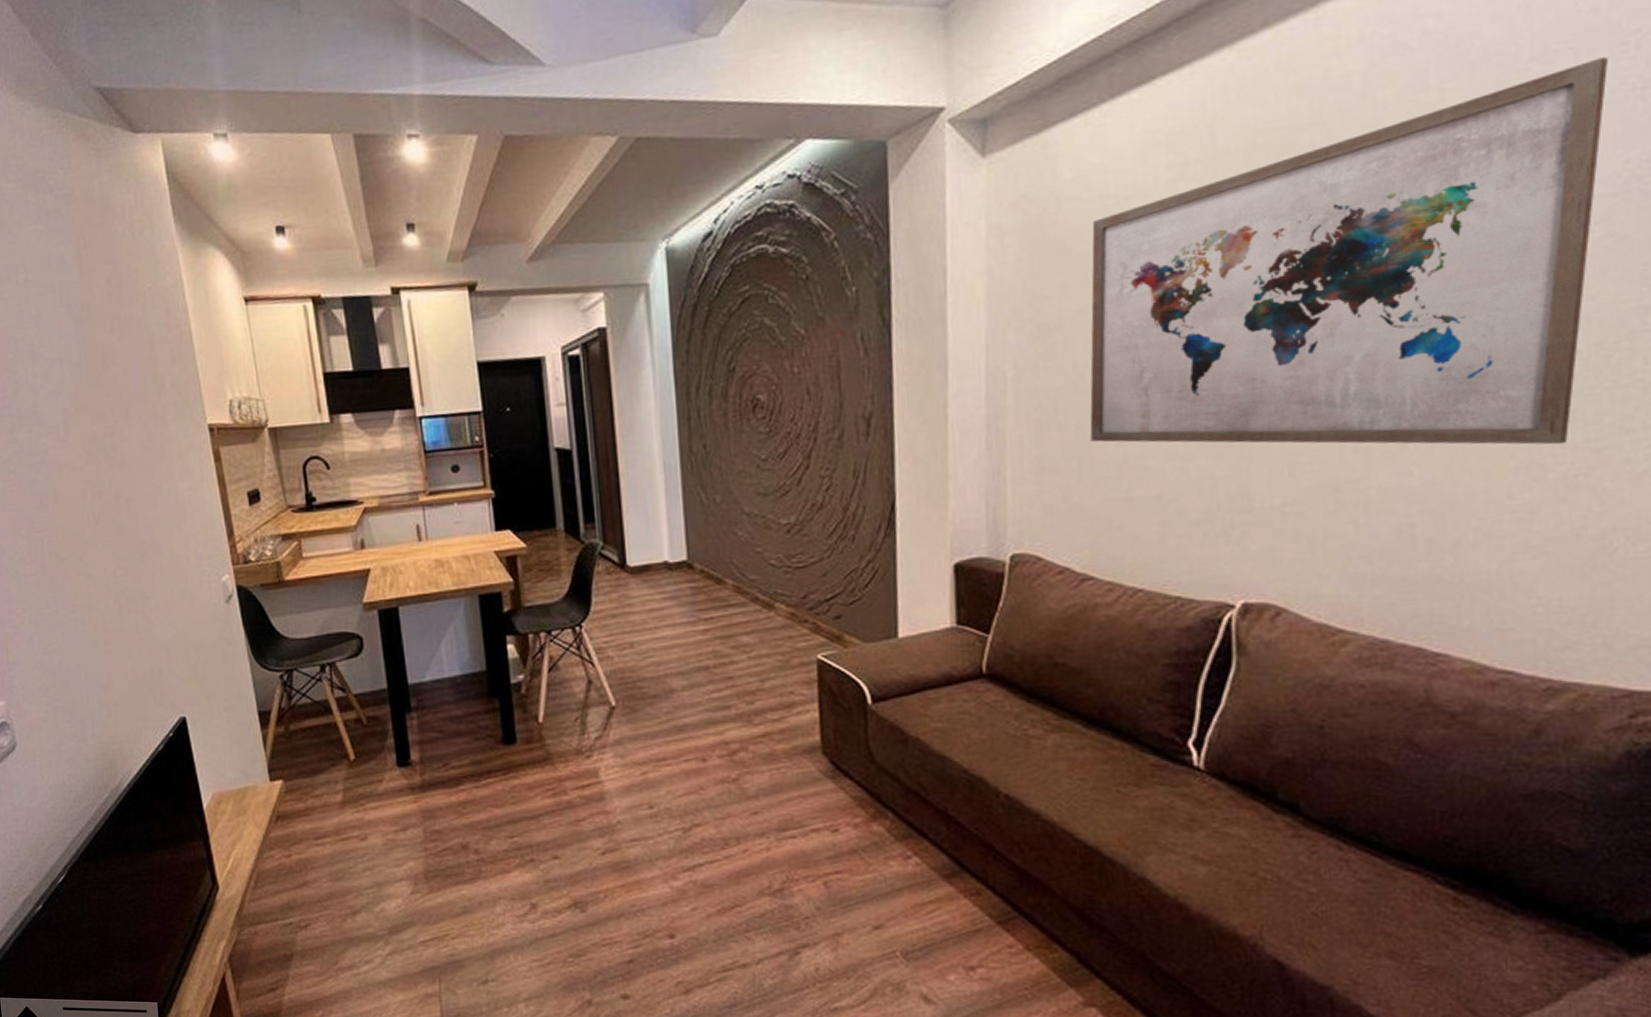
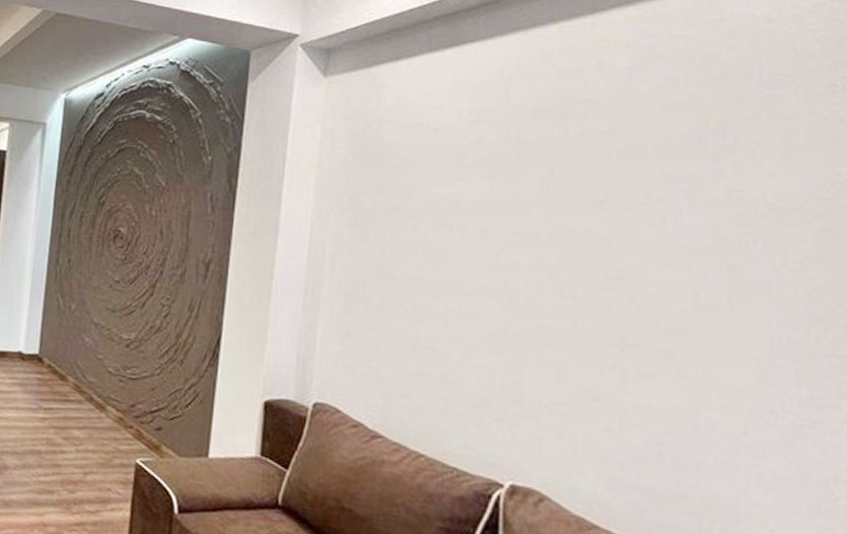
wall art: present [1090,57,1609,445] -> none [390,92,822,397]

